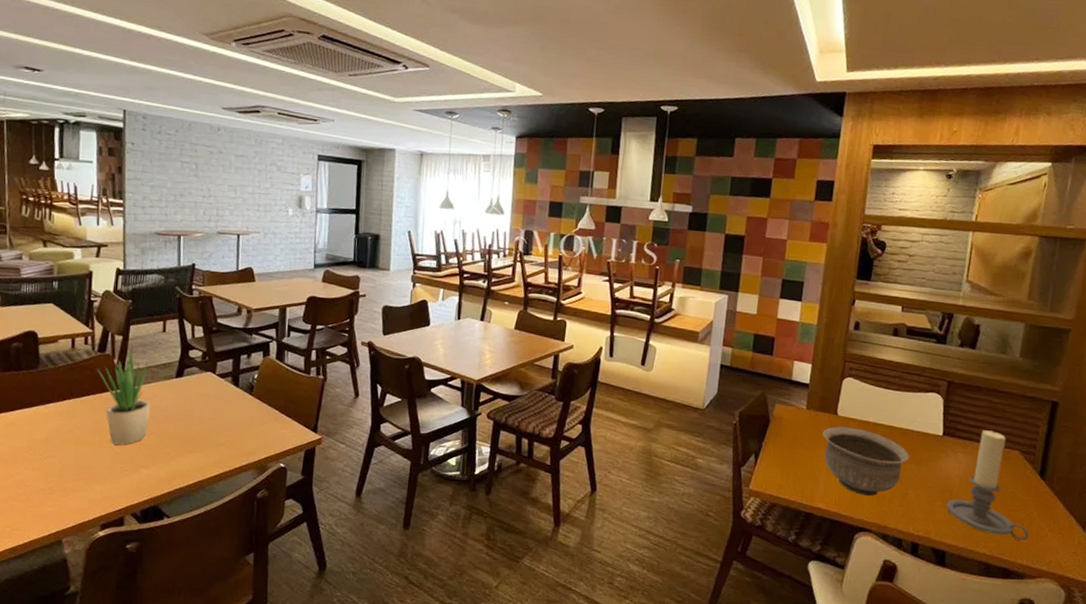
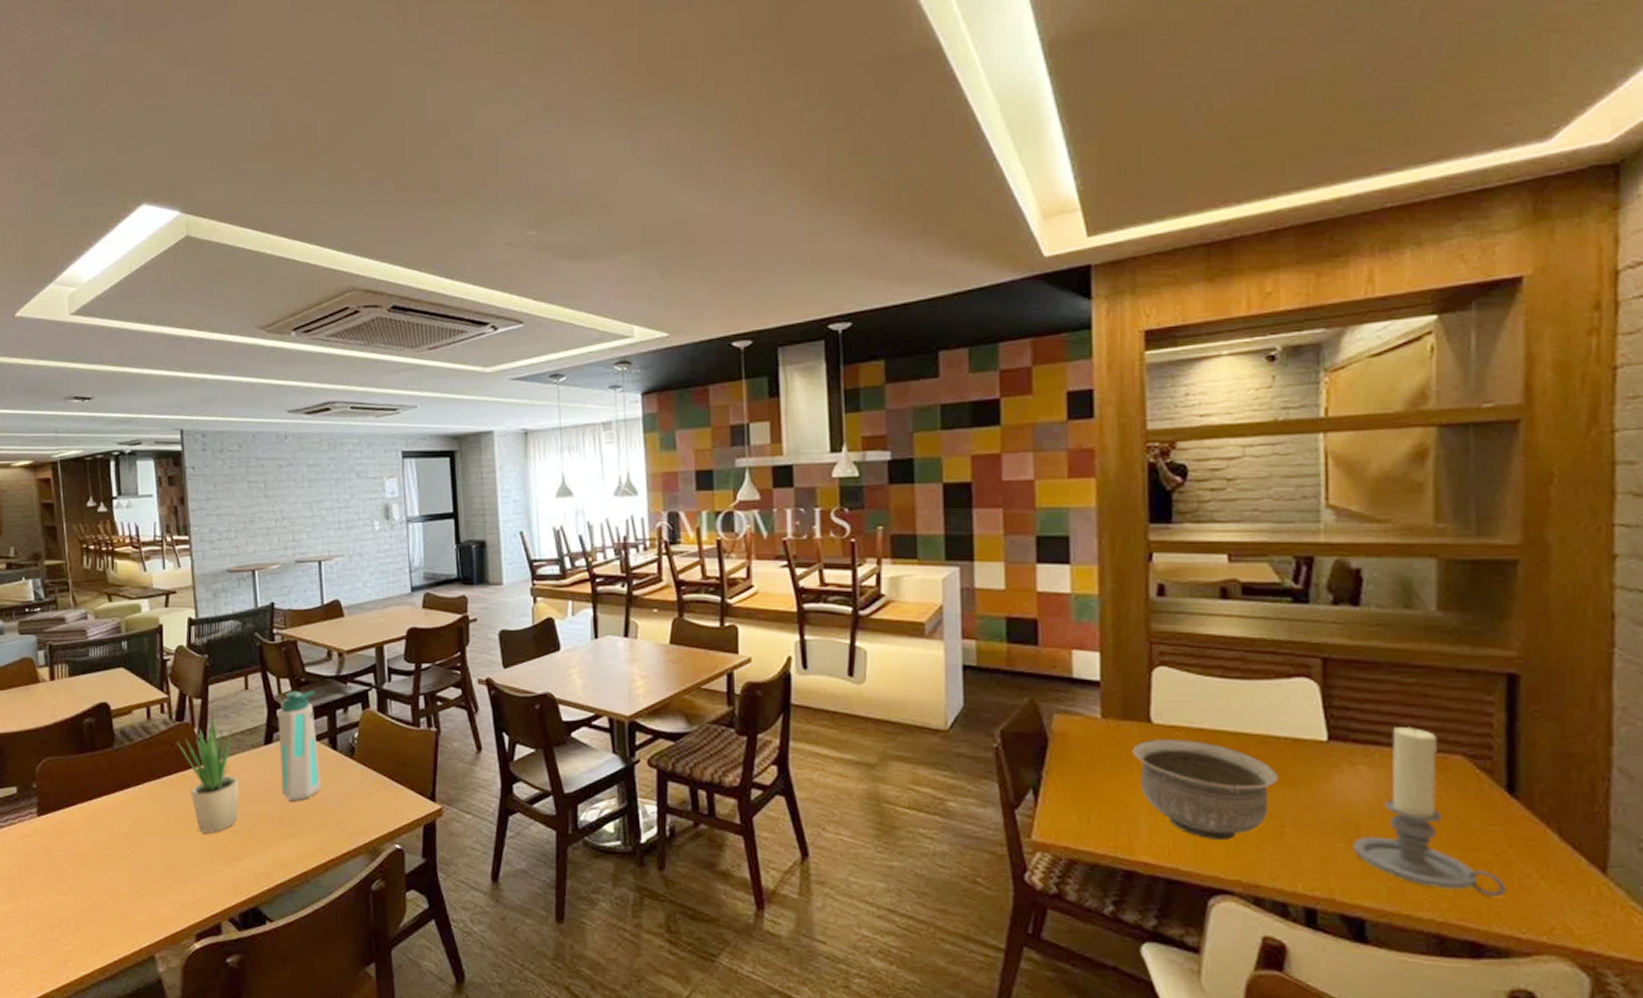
water bottle: none [188,336,224,425] -> present [278,690,321,802]

